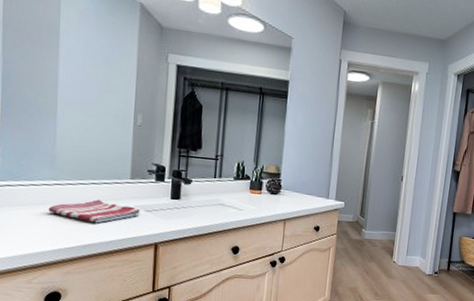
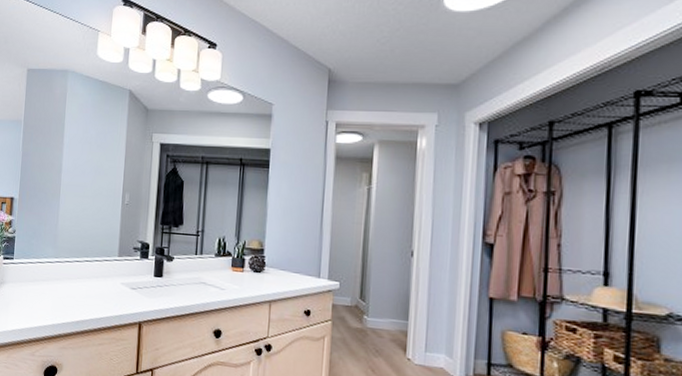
dish towel: present [48,199,140,223] -> none [50,276,126,300]

